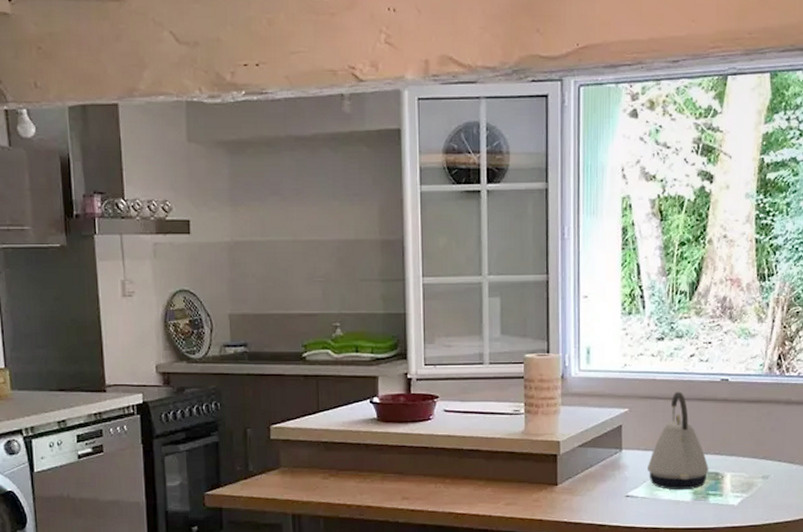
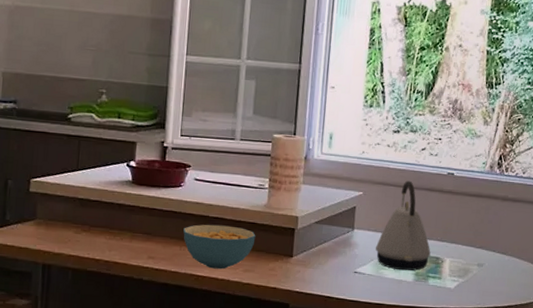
cereal bowl: none [437,457,516,505] -> present [183,224,256,269]

